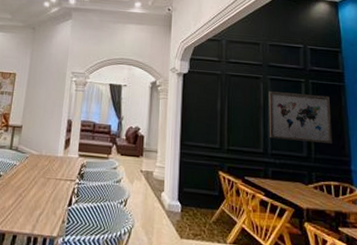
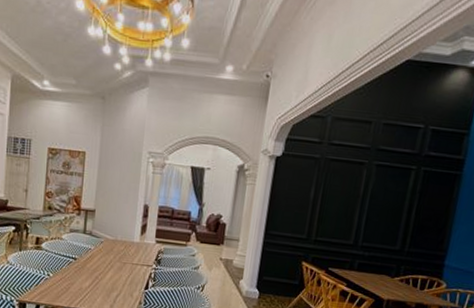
wall art: present [269,91,332,144] -> none [363,179,441,238]

